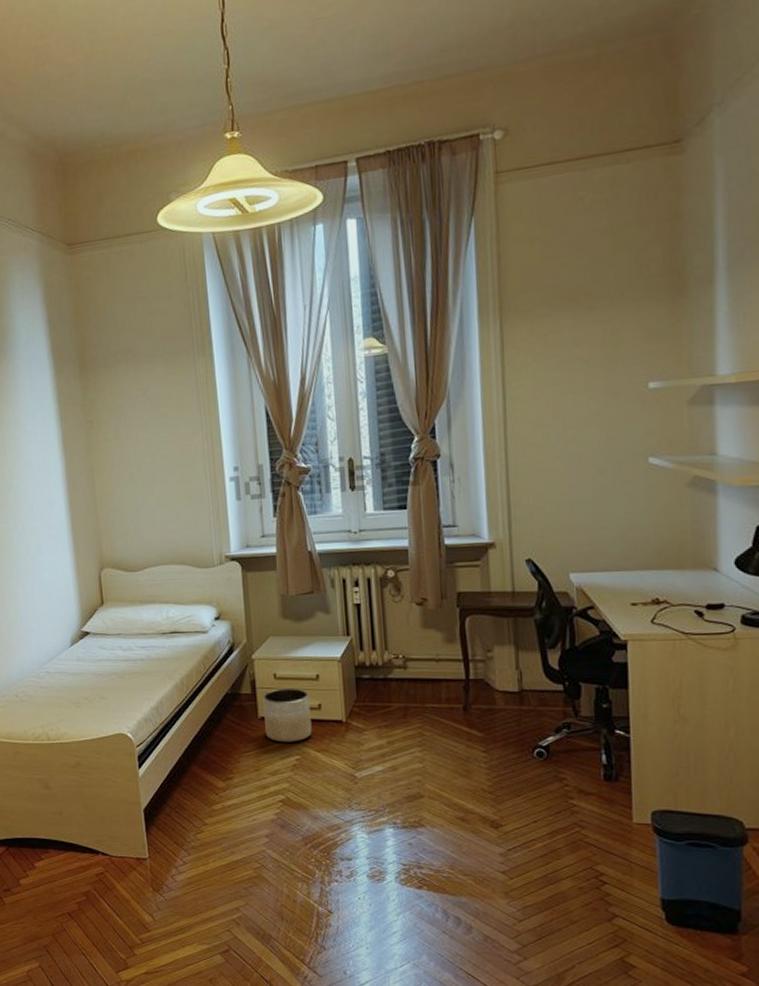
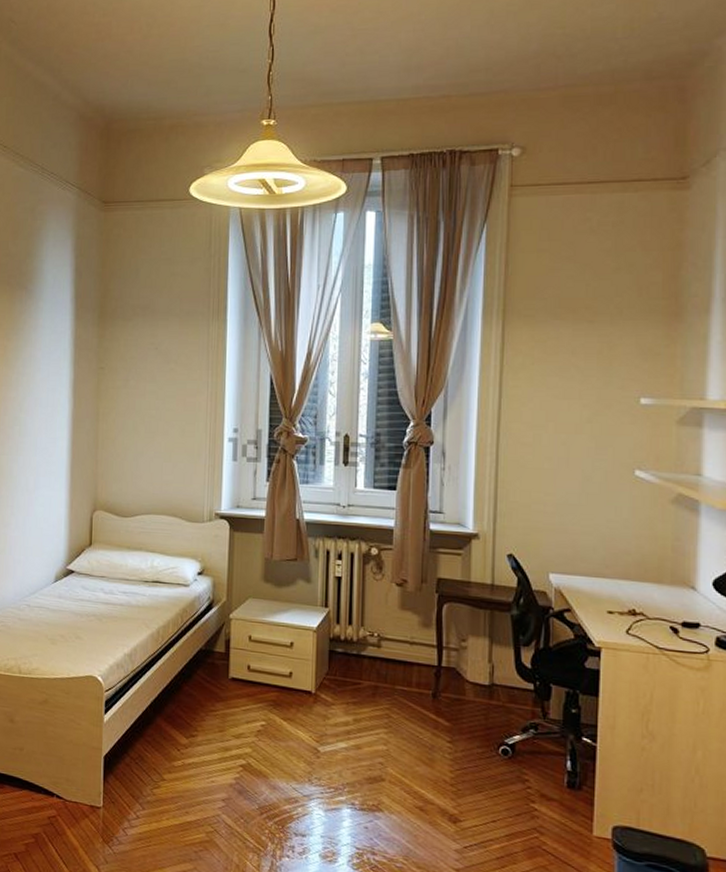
planter: present [263,688,312,743] -> none [233,651,282,708]

